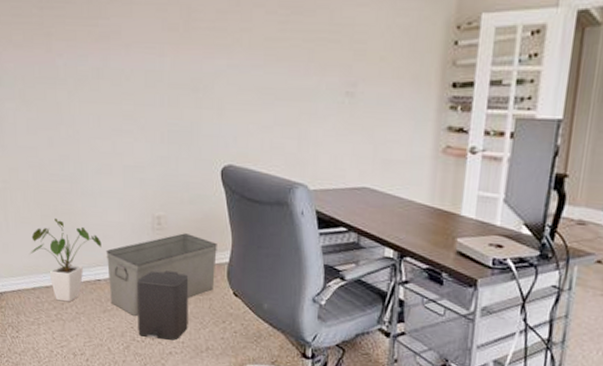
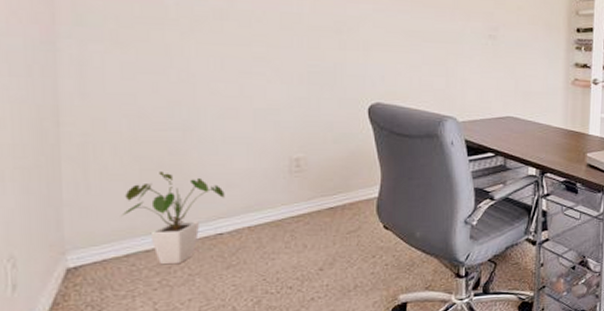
storage bin: present [106,233,217,317] -> none [230,173,365,268]
pedal bin: present [137,270,189,340] -> none [271,213,333,288]

